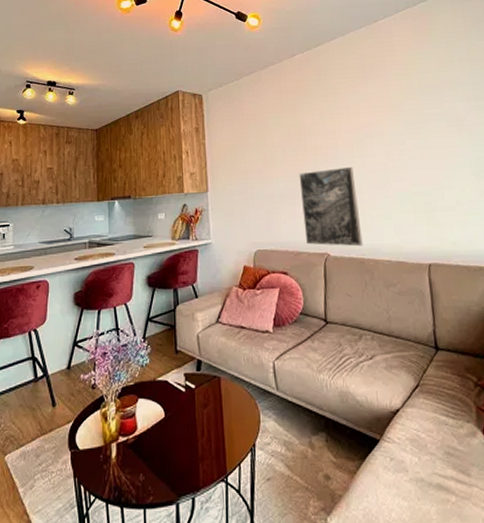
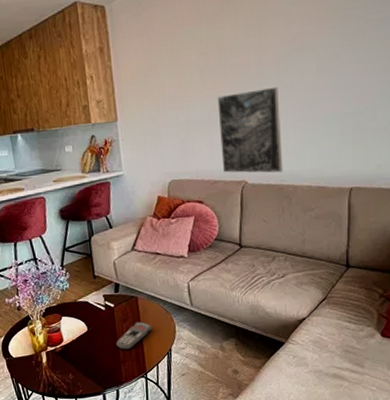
remote control: none [195,407,236,444] -> present [116,321,153,350]

